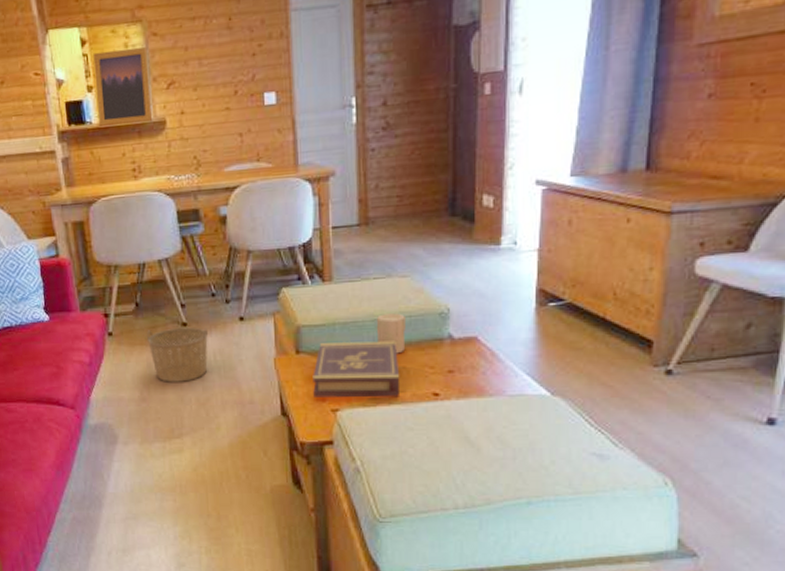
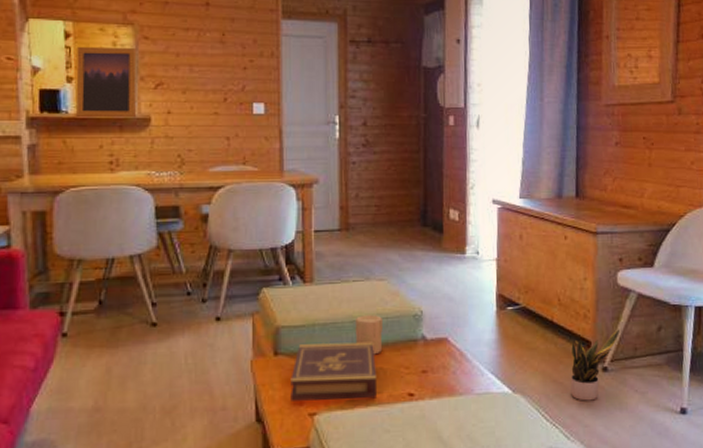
basket: present [147,327,208,382] -> none [109,327,180,389]
potted plant: none [623,327,692,407] -> present [570,329,619,401]

